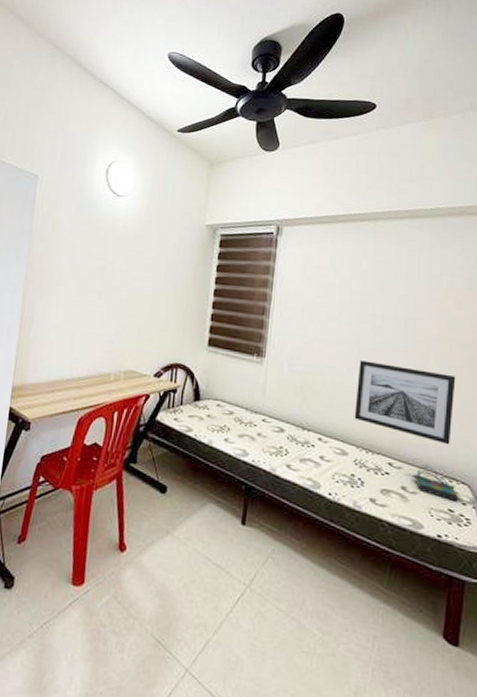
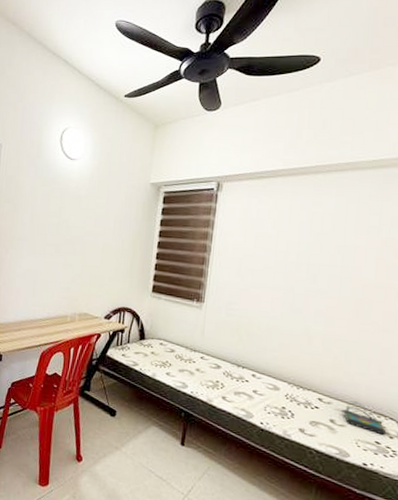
wall art: present [354,360,456,445] -> none [287,306,390,384]

